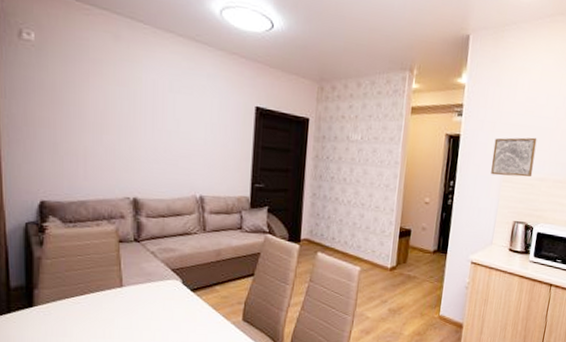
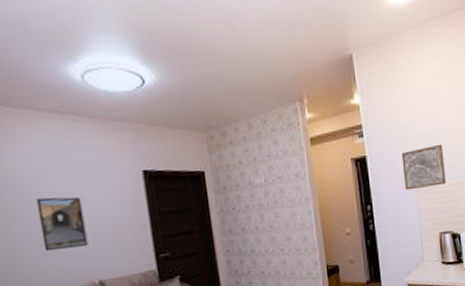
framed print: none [160,112,199,163] -> present [35,197,89,252]

